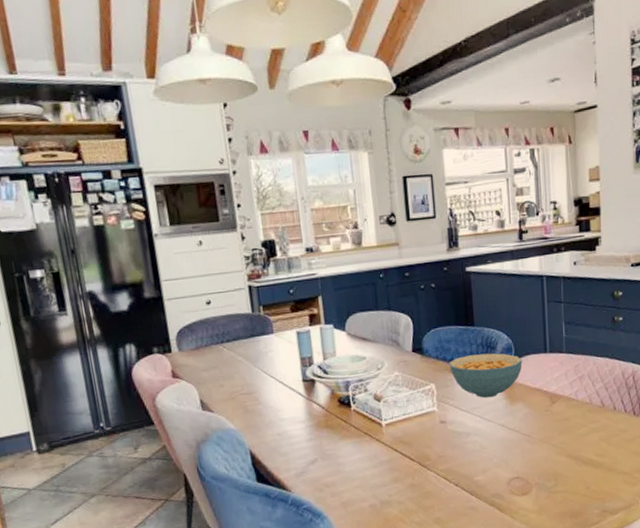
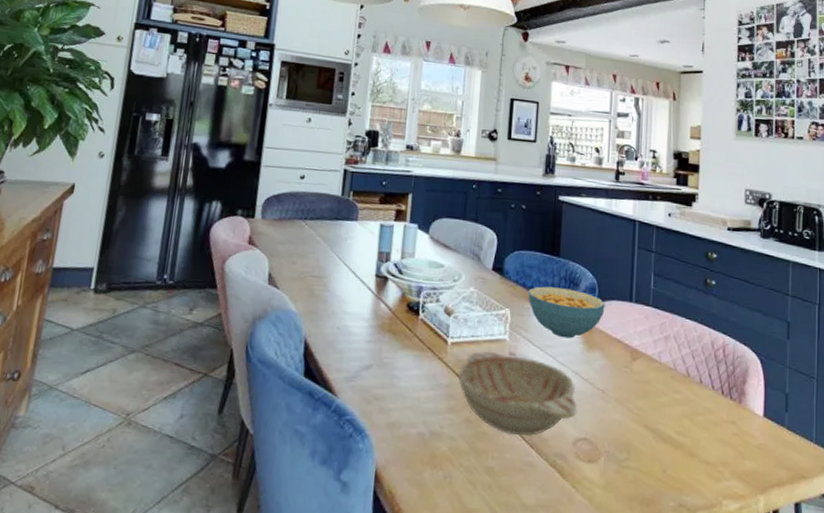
decorative bowl: none [396,422,508,489] -> present [458,351,578,436]

